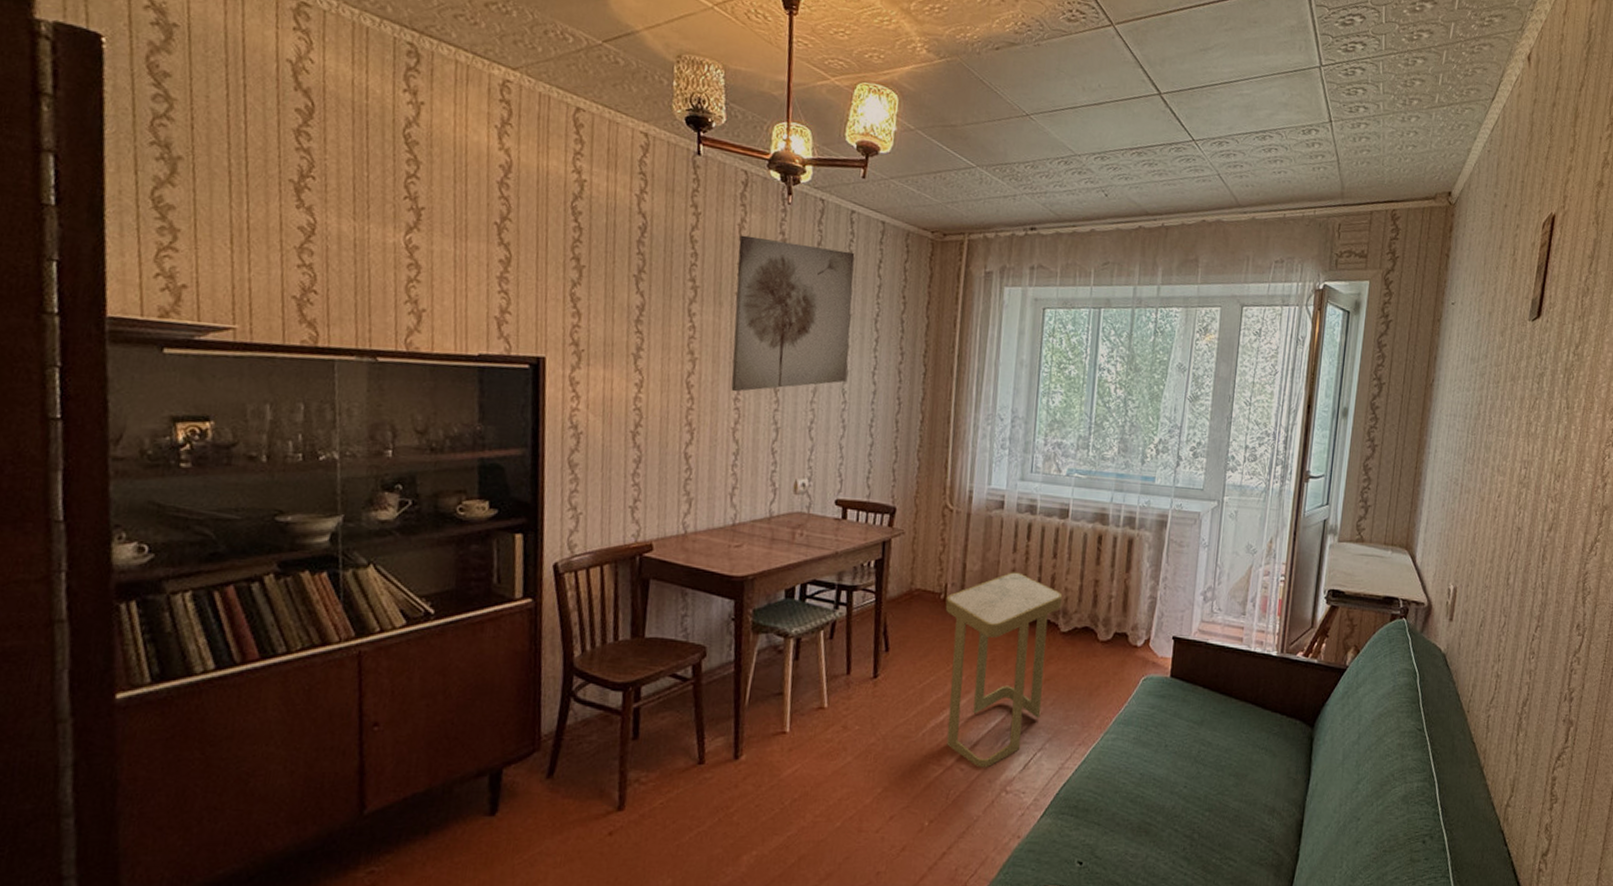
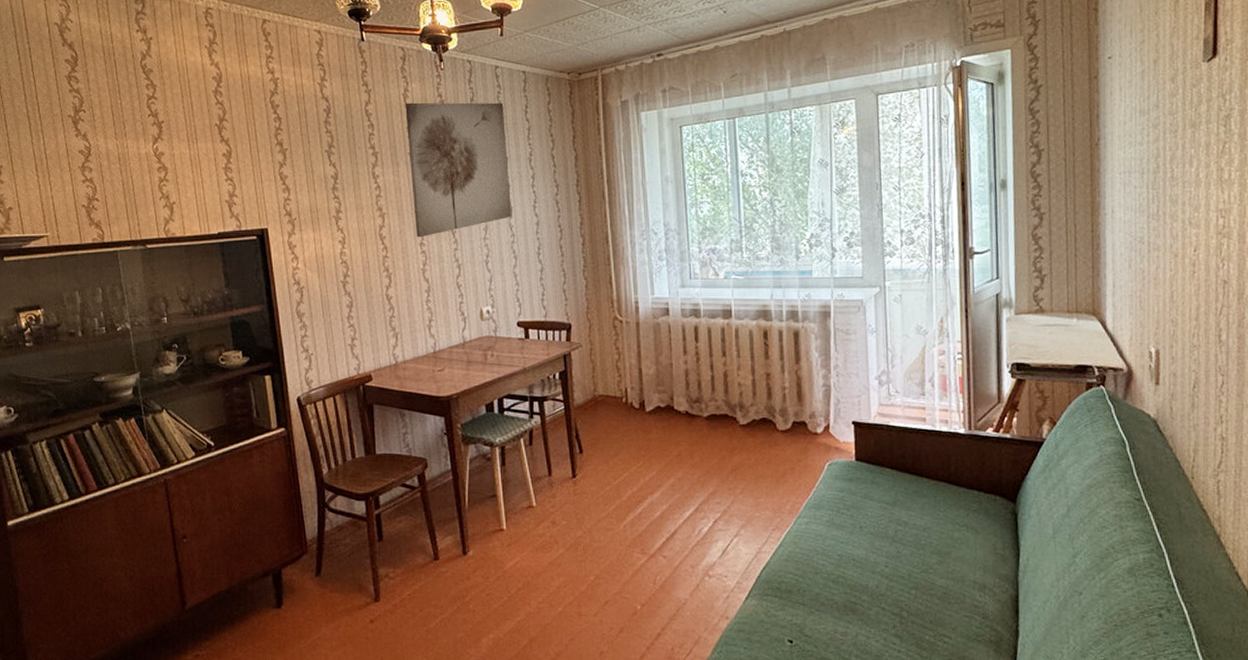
side table: present [945,572,1063,768] -> none [628,372,737,555]

